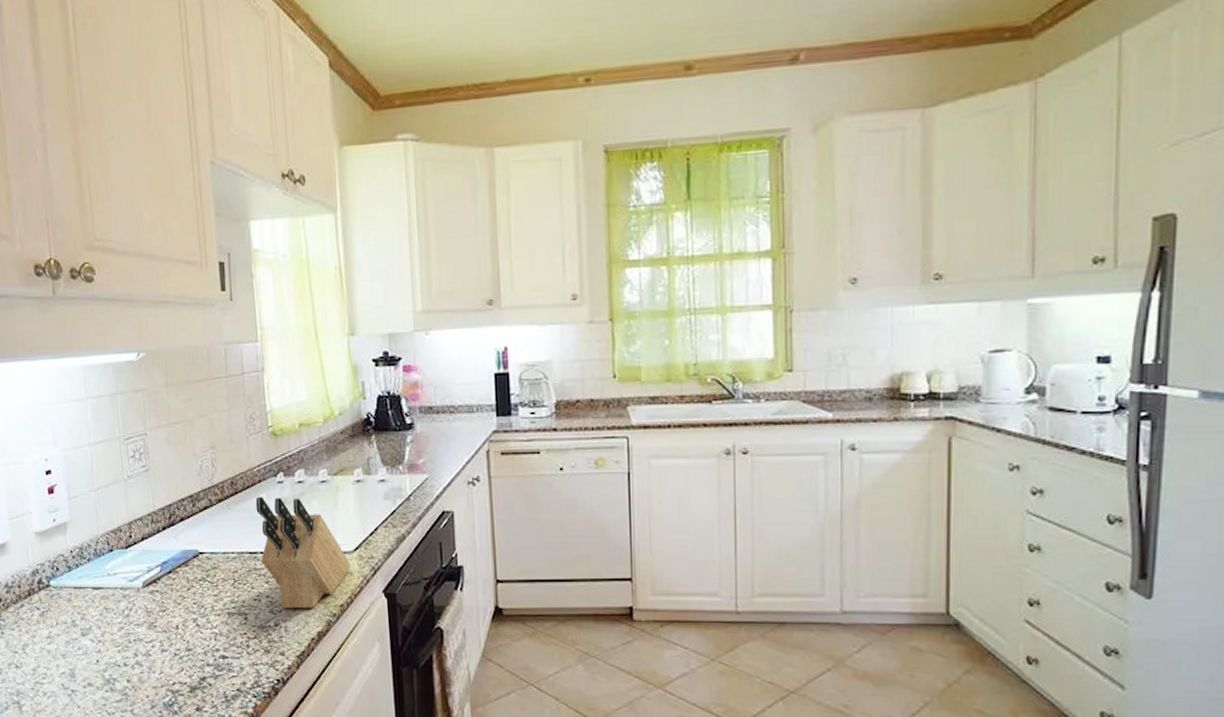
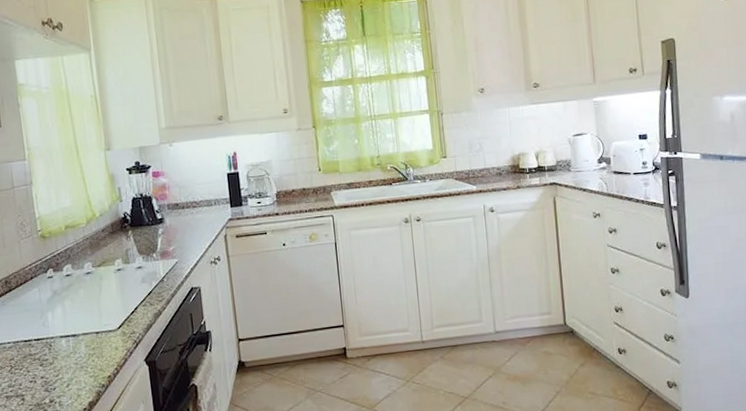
knife block: present [255,496,351,609] -> none [28,289,116,387]

